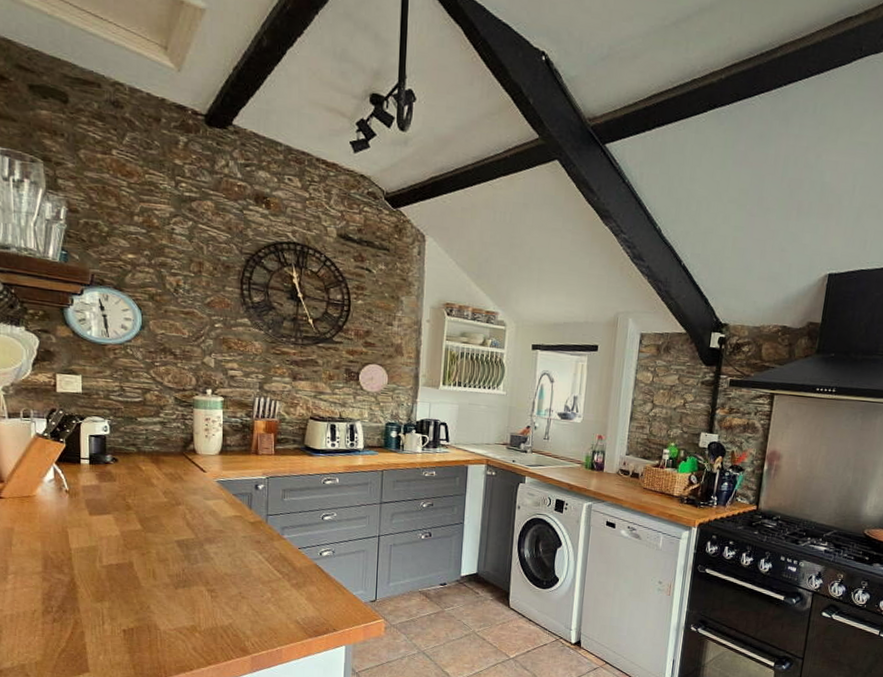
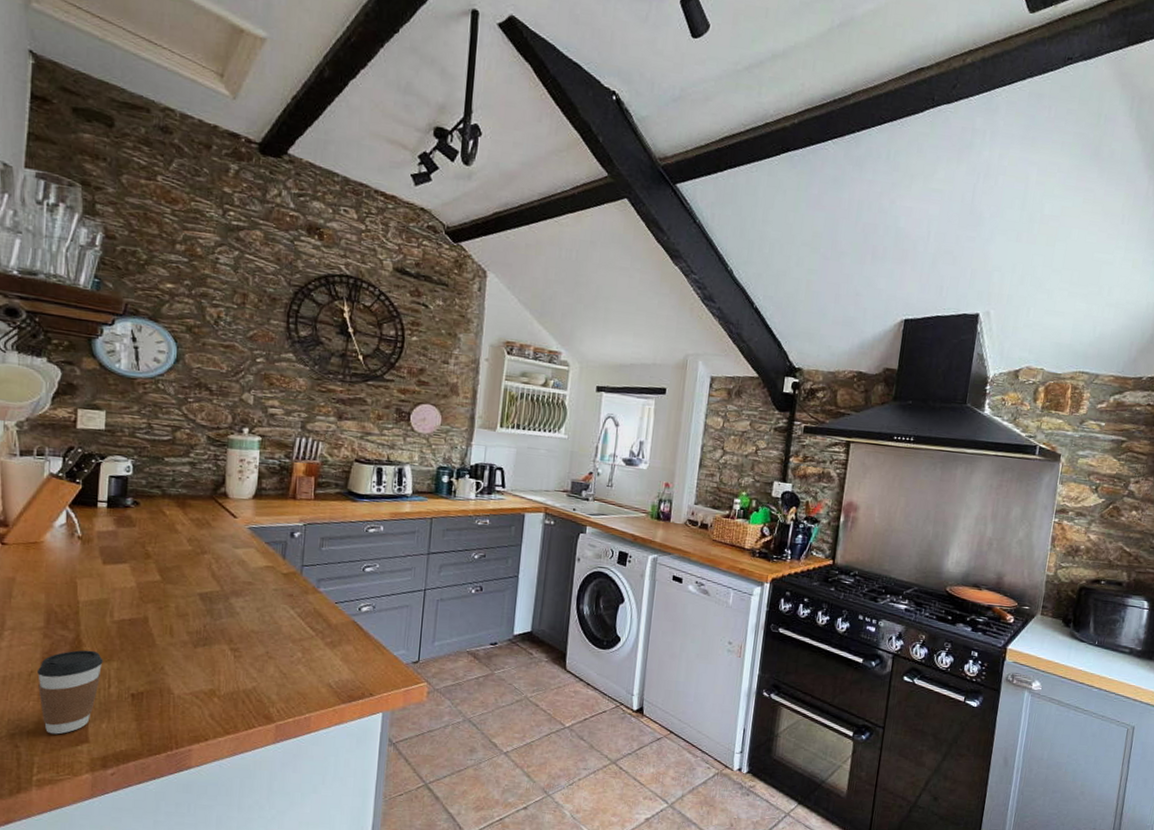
coffee cup: none [40,591,96,665] -> present [38,650,103,735]

